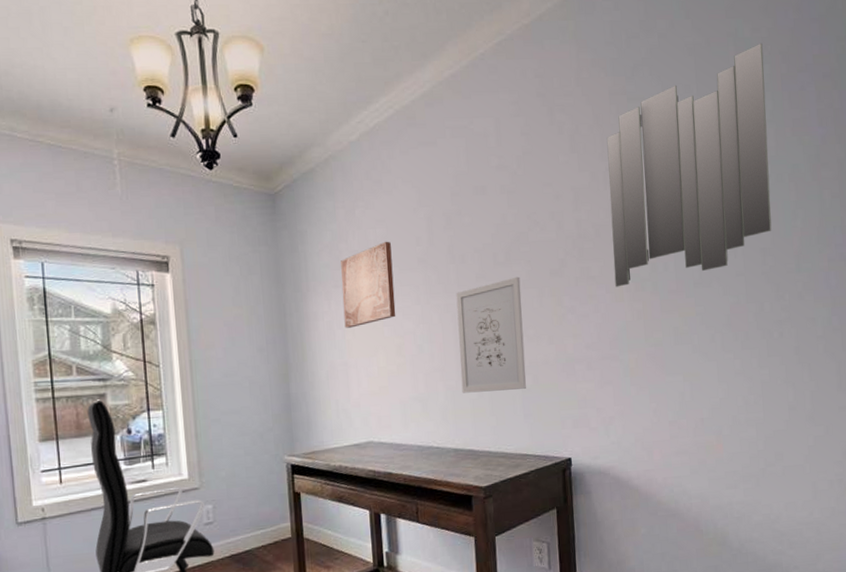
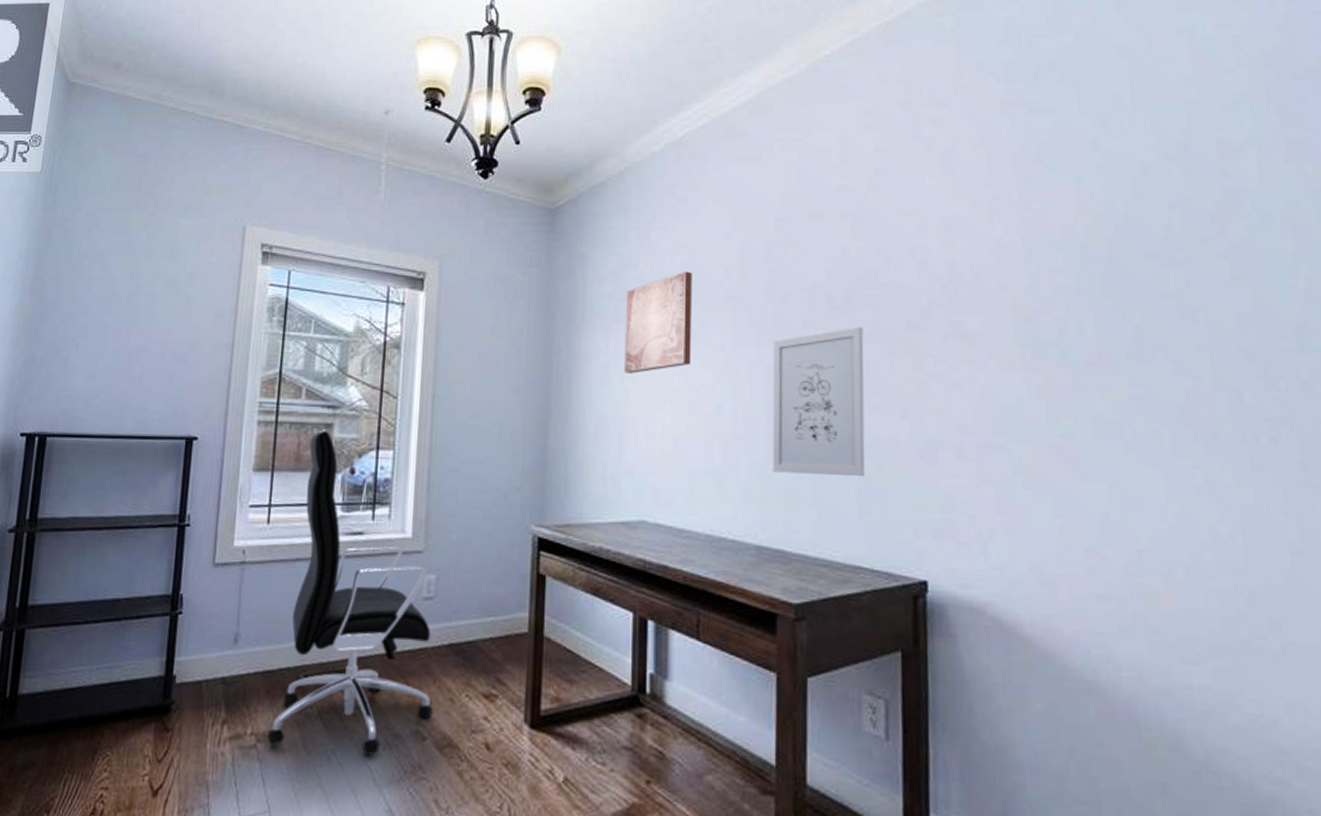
home mirror: present [606,43,772,287] -> none [995,42,1255,351]

